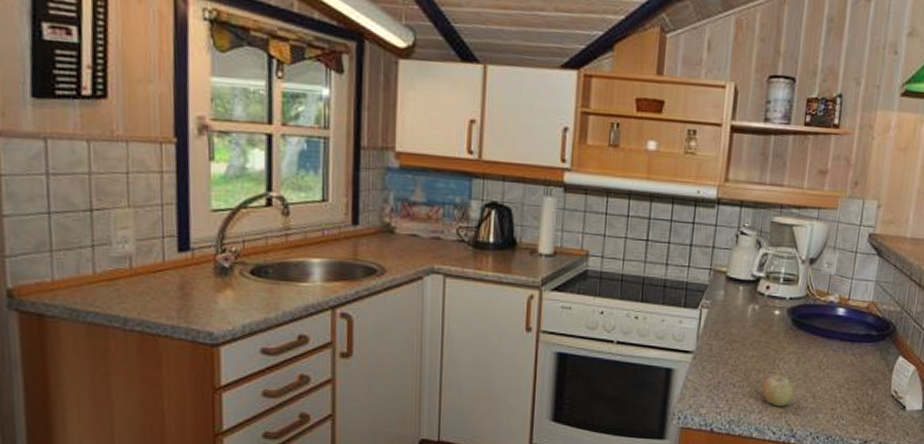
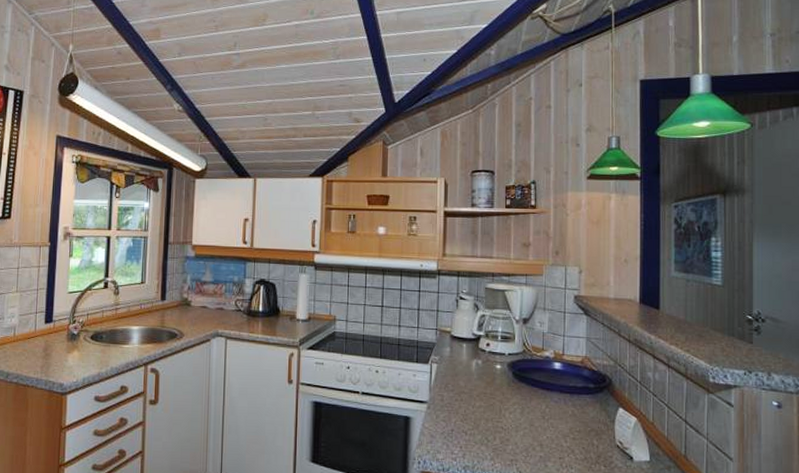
fruit: present [761,372,795,407] -> none [491,422,522,454]

